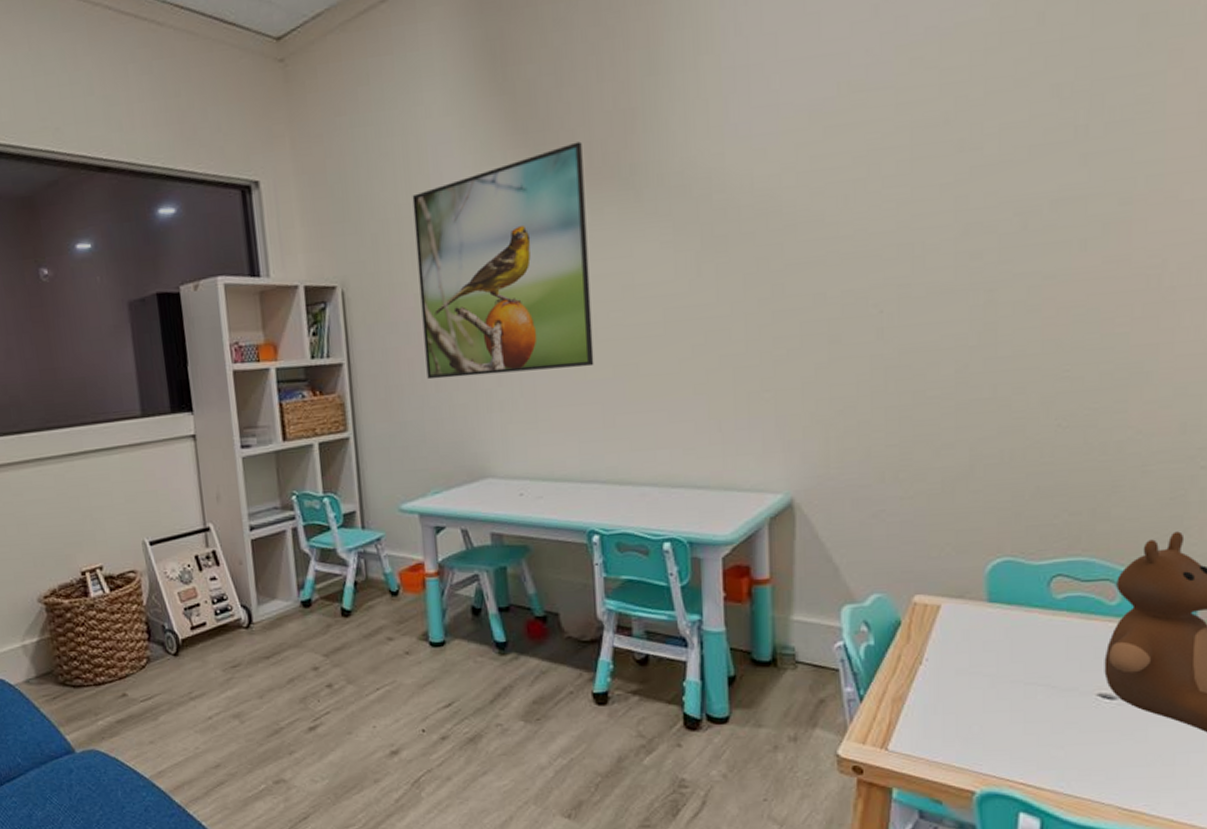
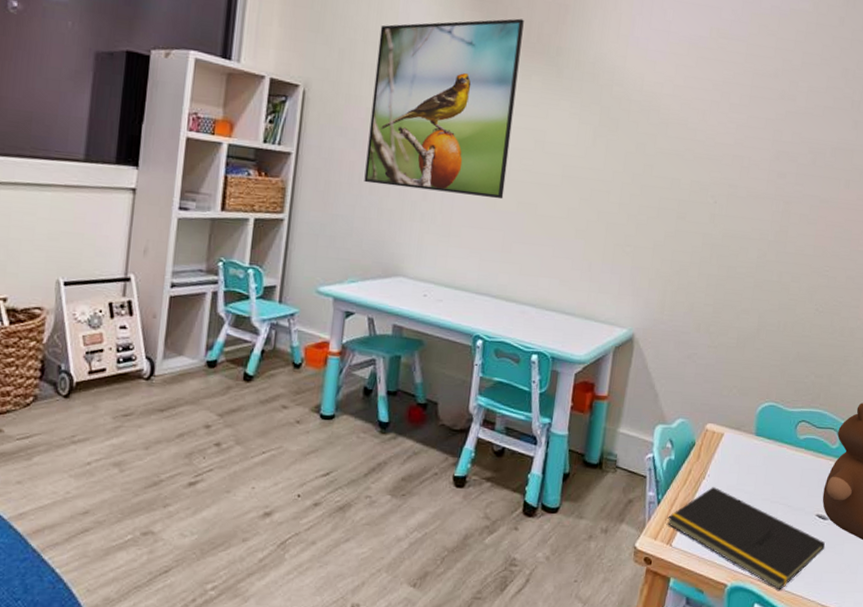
notepad: none [875,673,1118,794] -> present [667,487,826,590]

